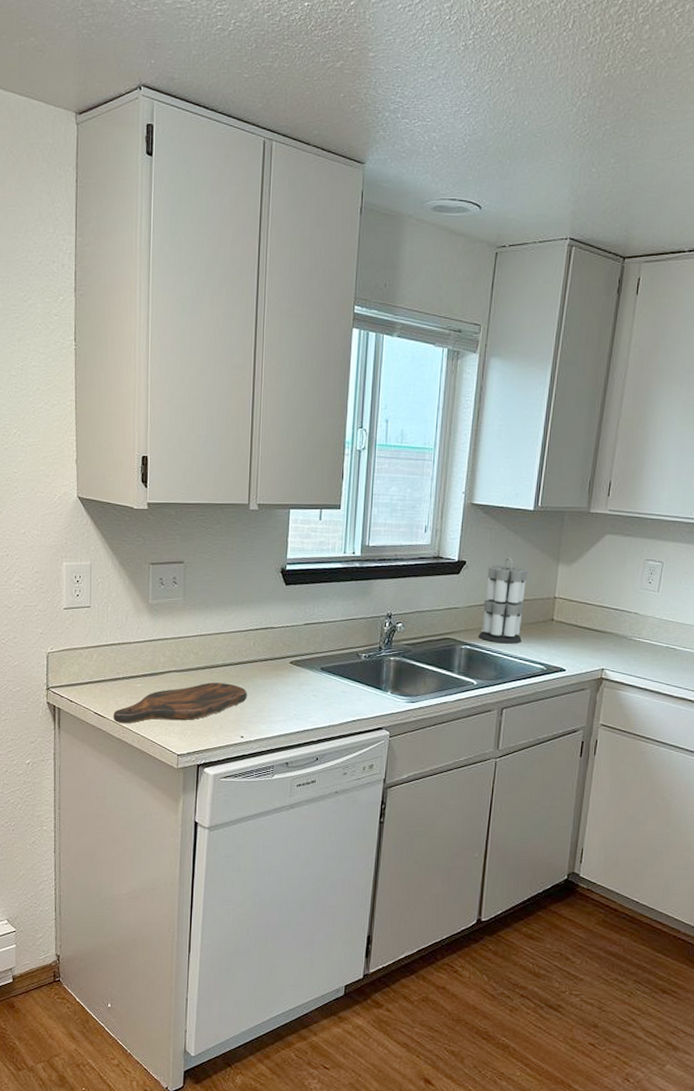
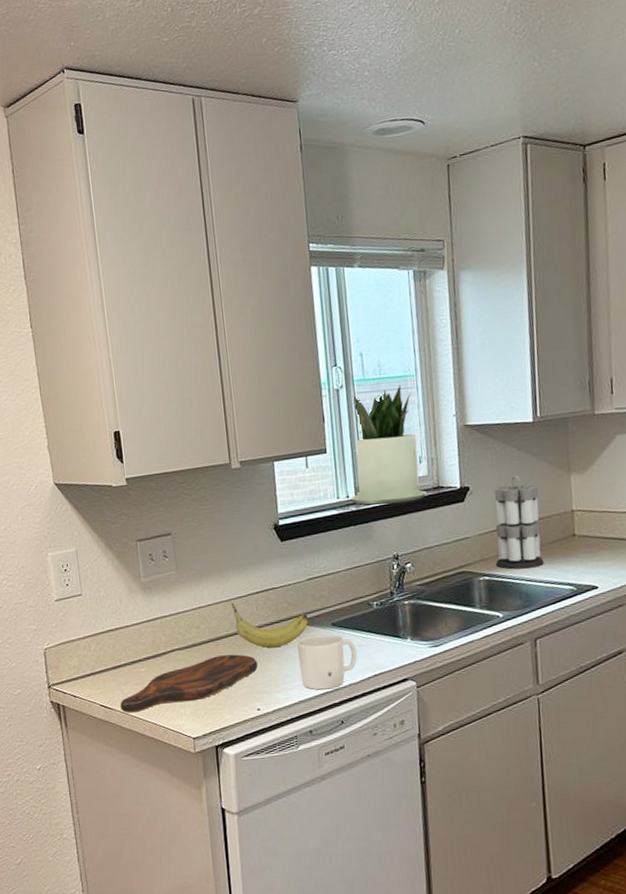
fruit: none [230,634,301,683] -> present [231,601,309,648]
mug: none [285,676,340,728] -> present [297,634,357,690]
planter: none [357,457,427,567] -> present [351,386,427,506]

